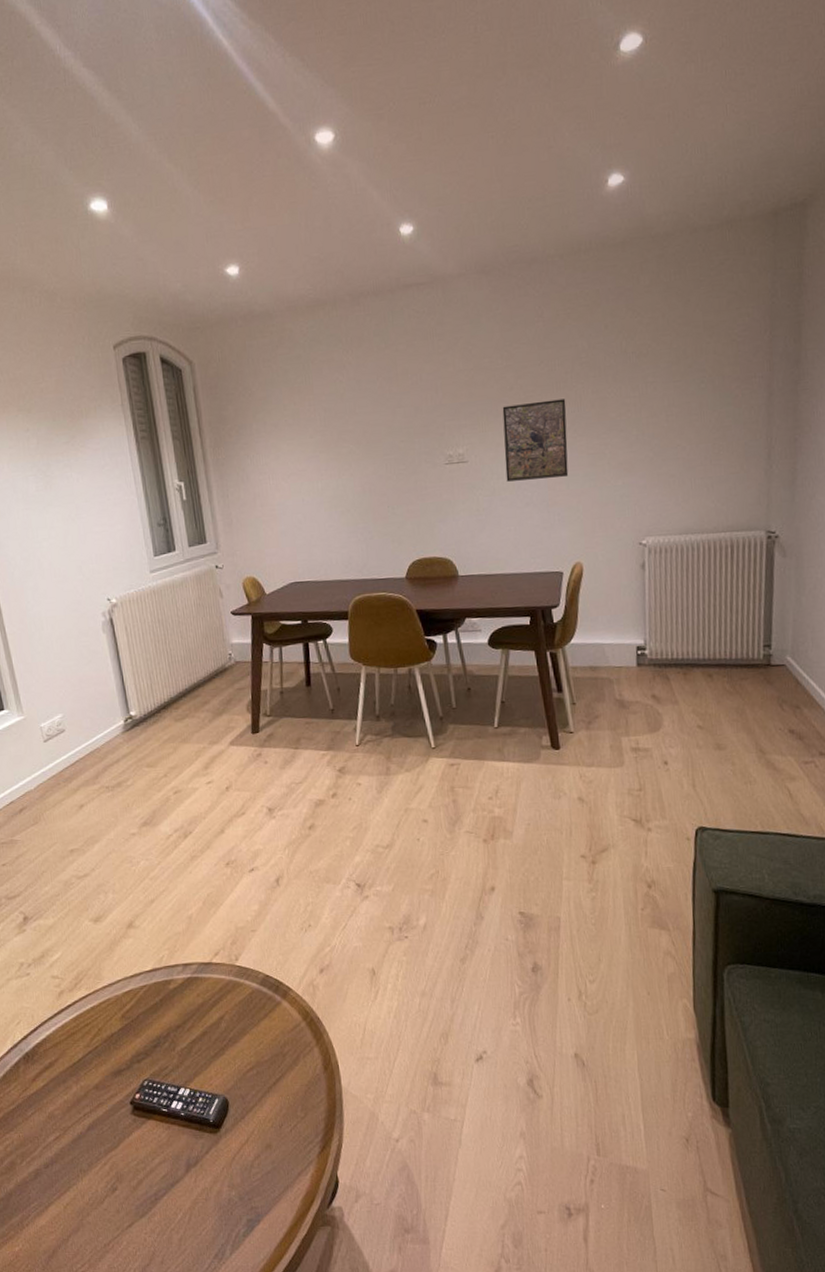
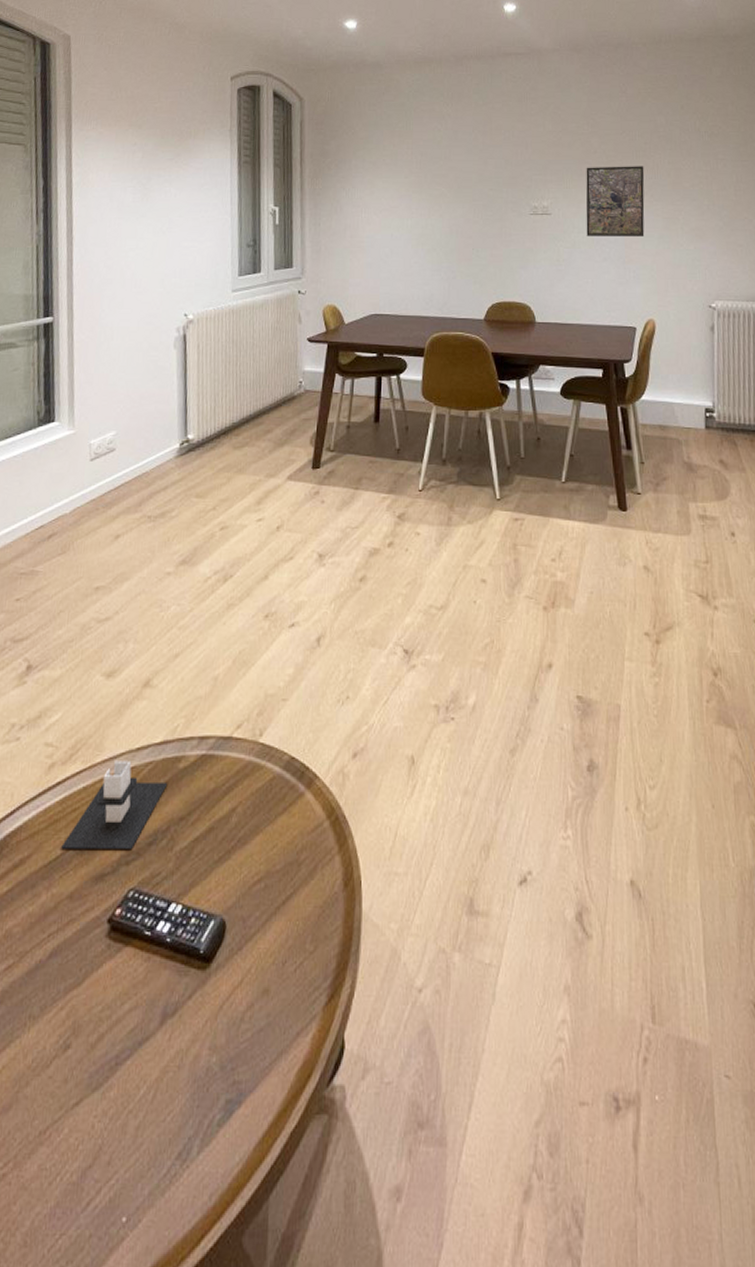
candle: none [81,985,162,1054] -> present [61,760,168,849]

